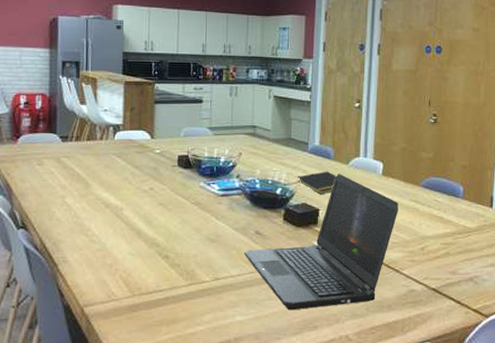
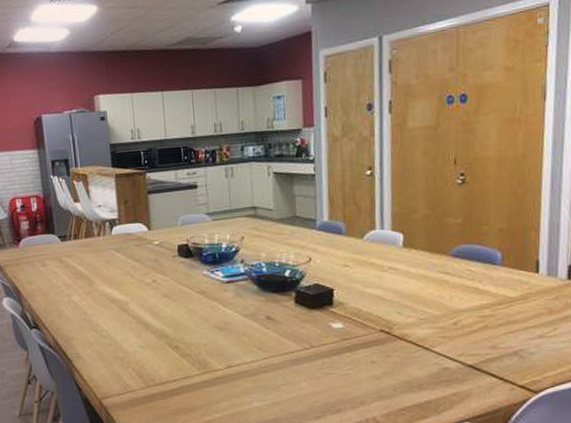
laptop computer: present [244,174,398,310] -> none [256,249,424,395]
notepad: present [295,171,337,195] -> none [304,248,351,274]

